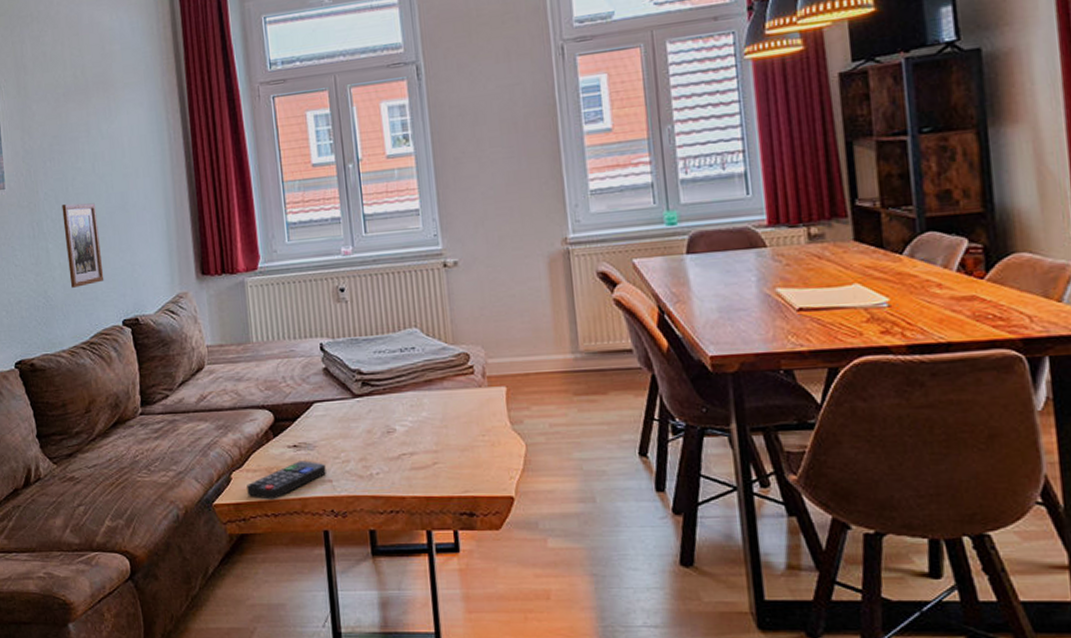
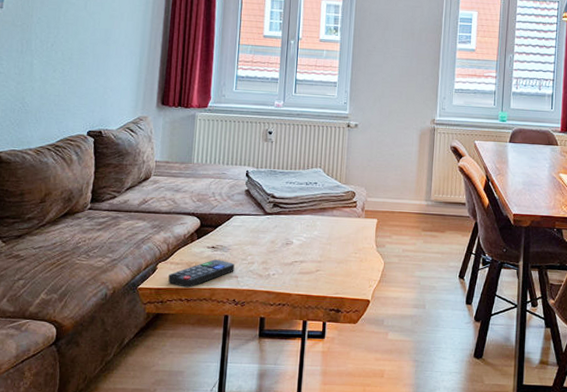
picture frame: present [62,203,104,288] -> none [47,30,82,99]

